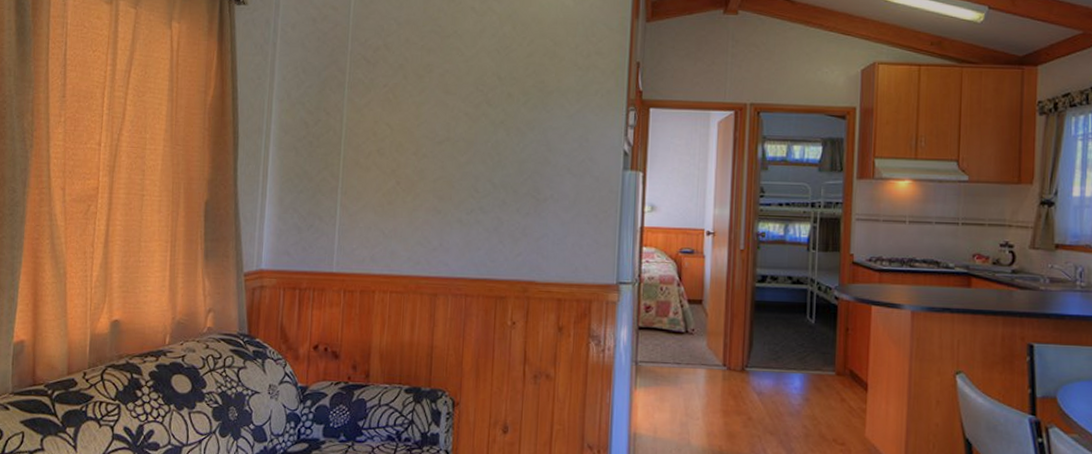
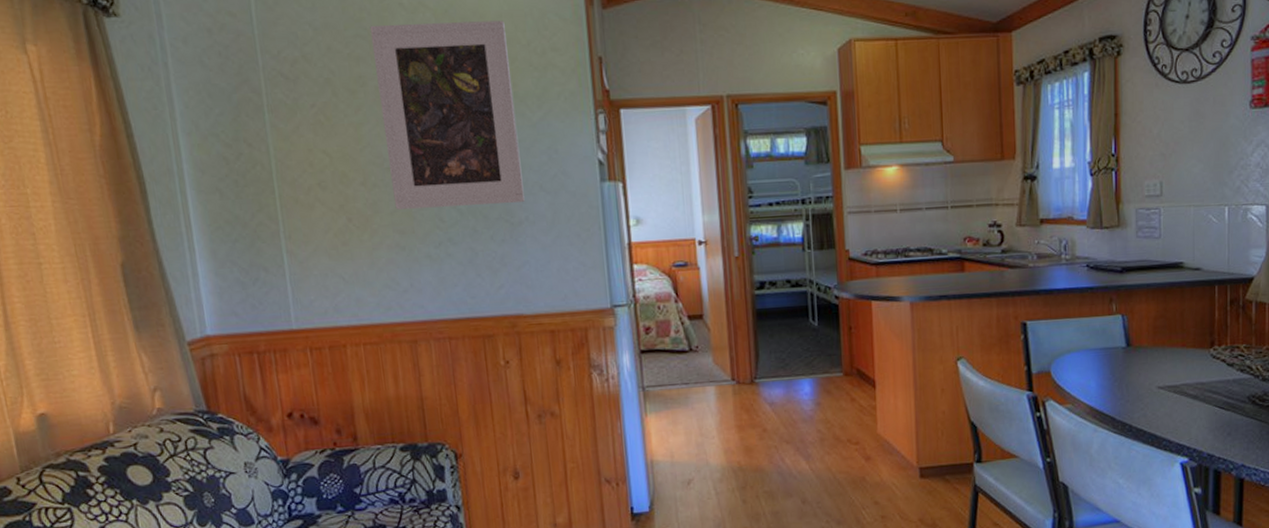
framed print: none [438,23,558,181] -> present [369,20,525,210]

